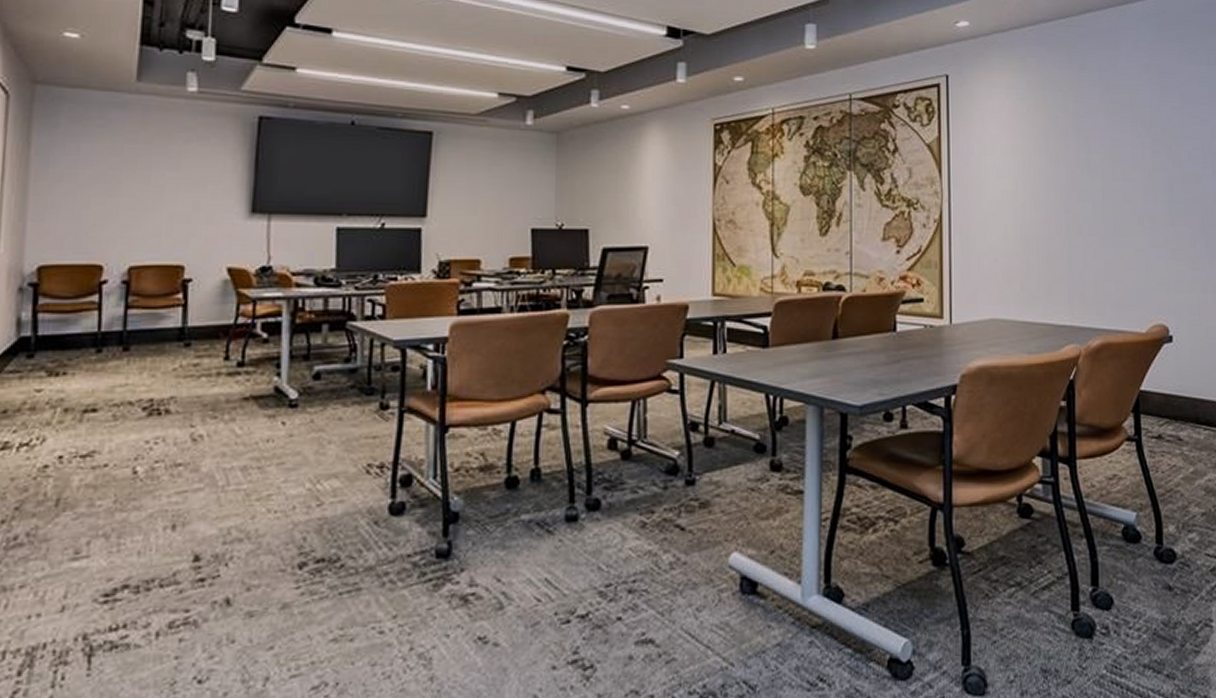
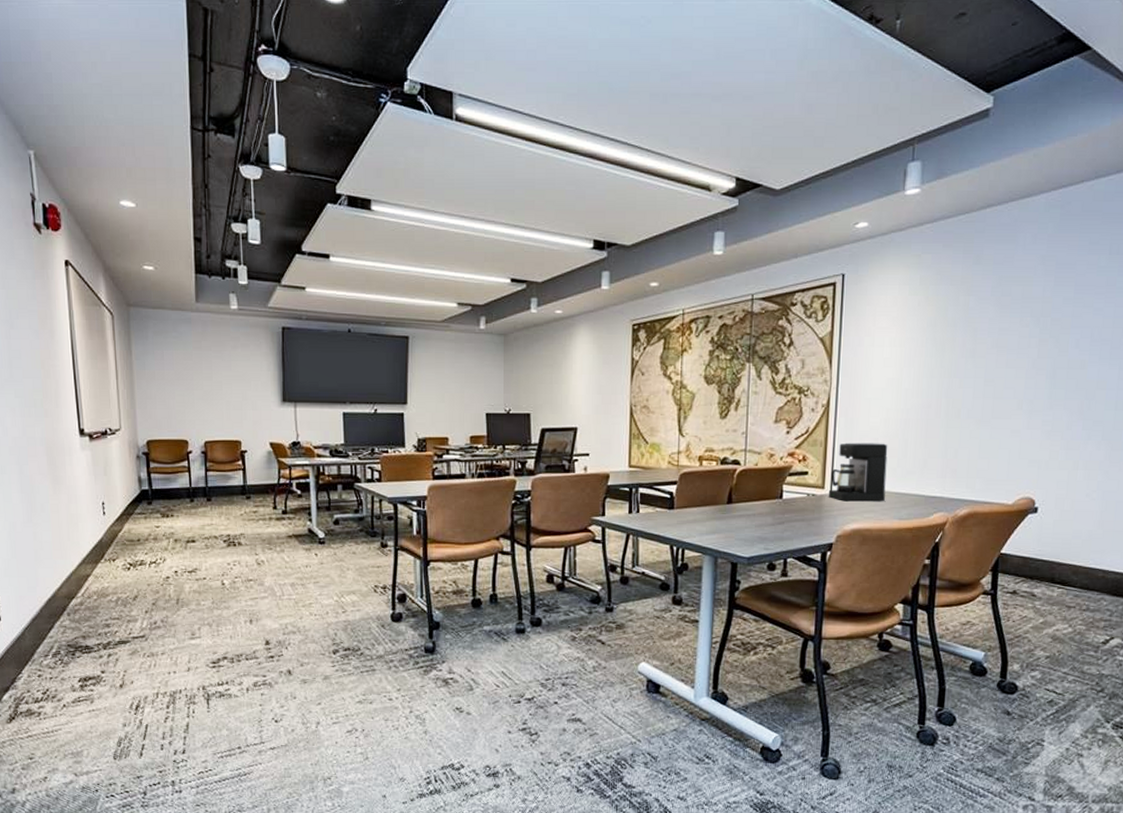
coffee maker: none [947,263,1011,333] -> present [828,442,888,502]

